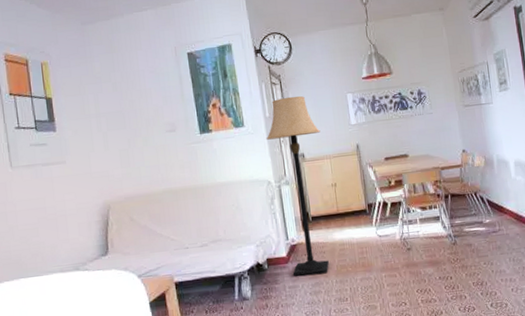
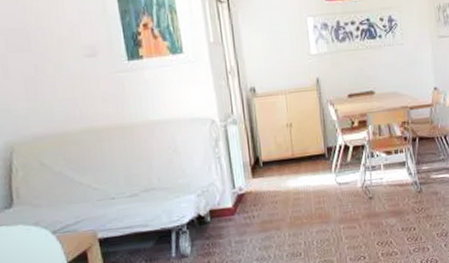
lamp: present [266,96,329,276] -> none [210,17,282,230]

